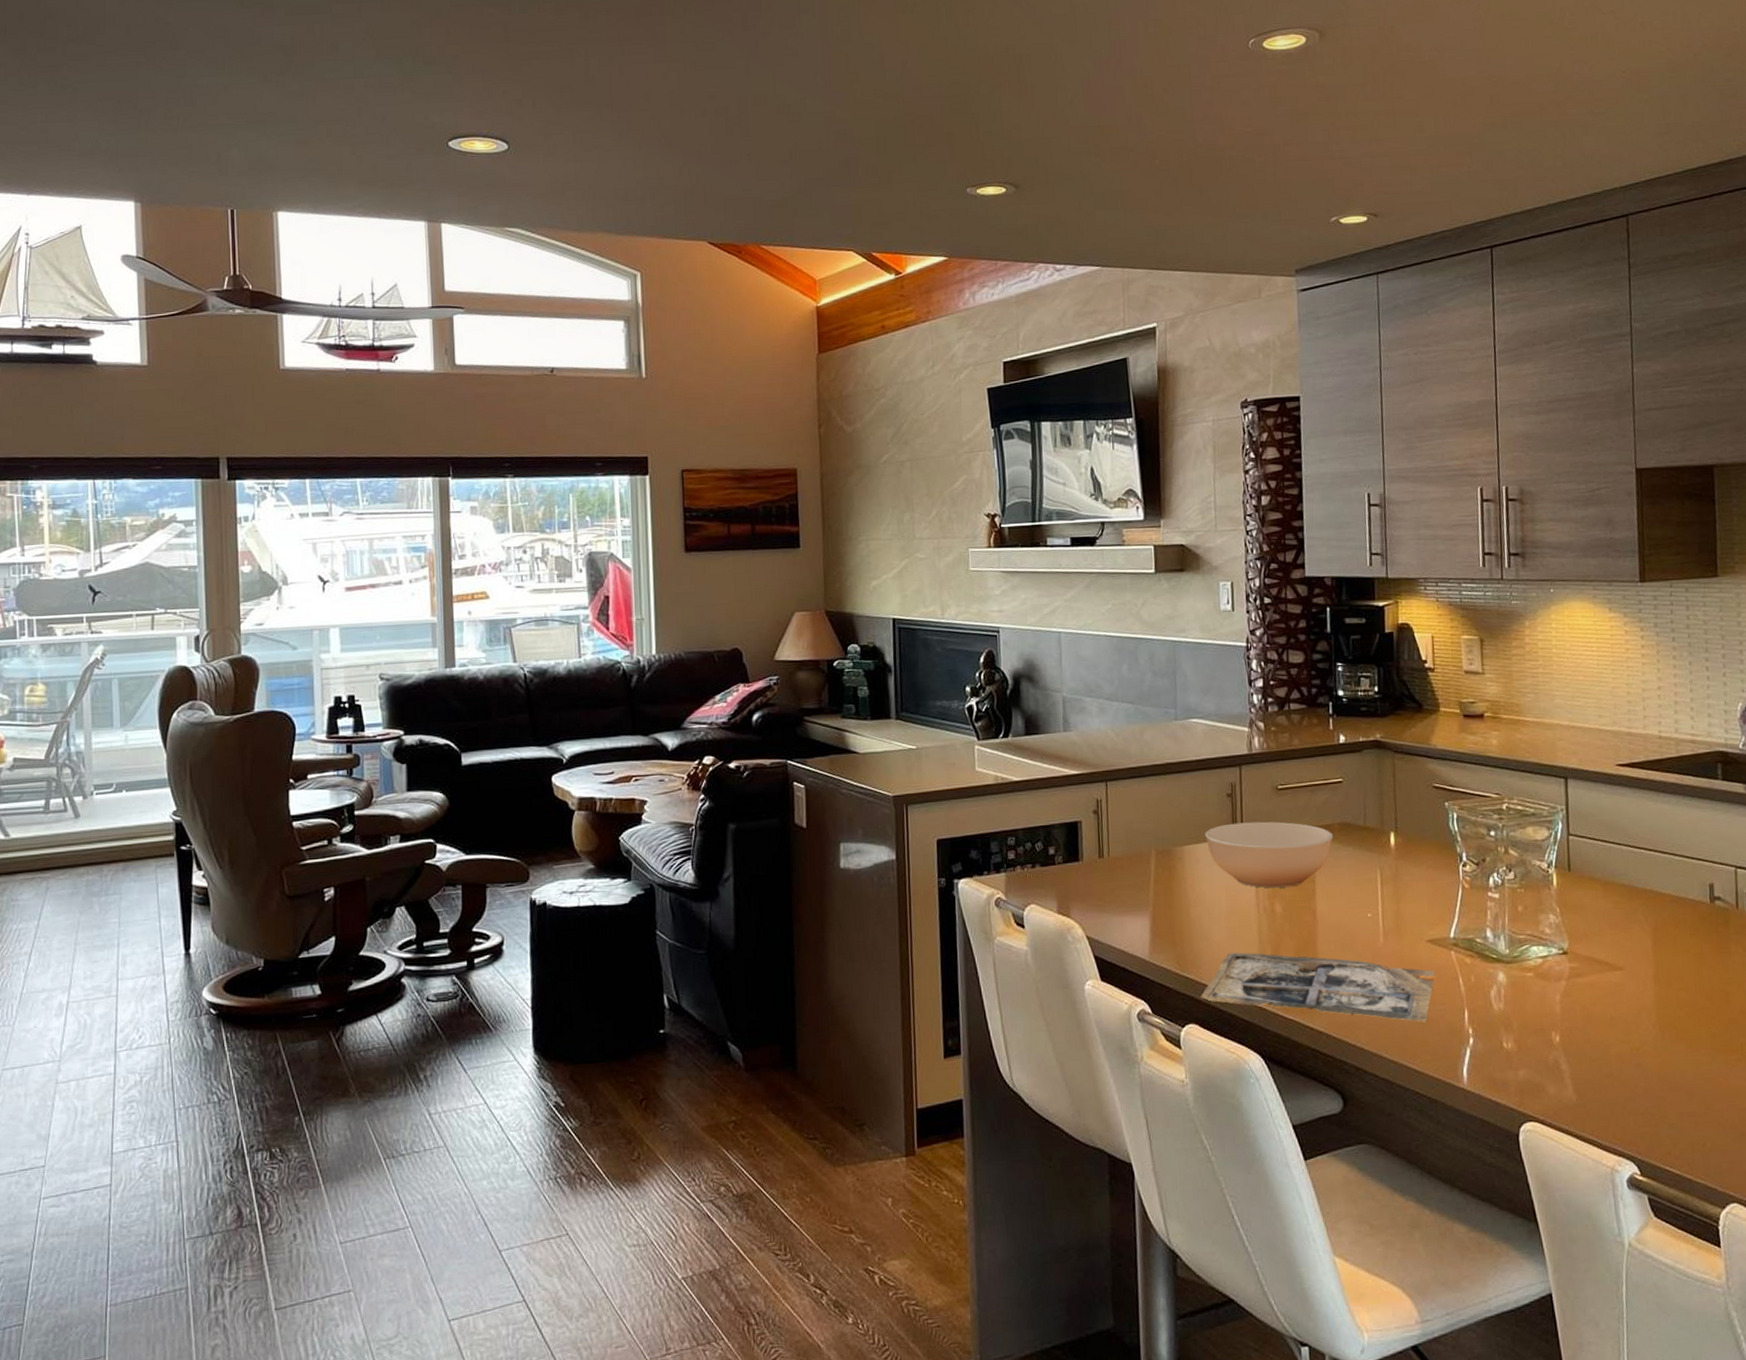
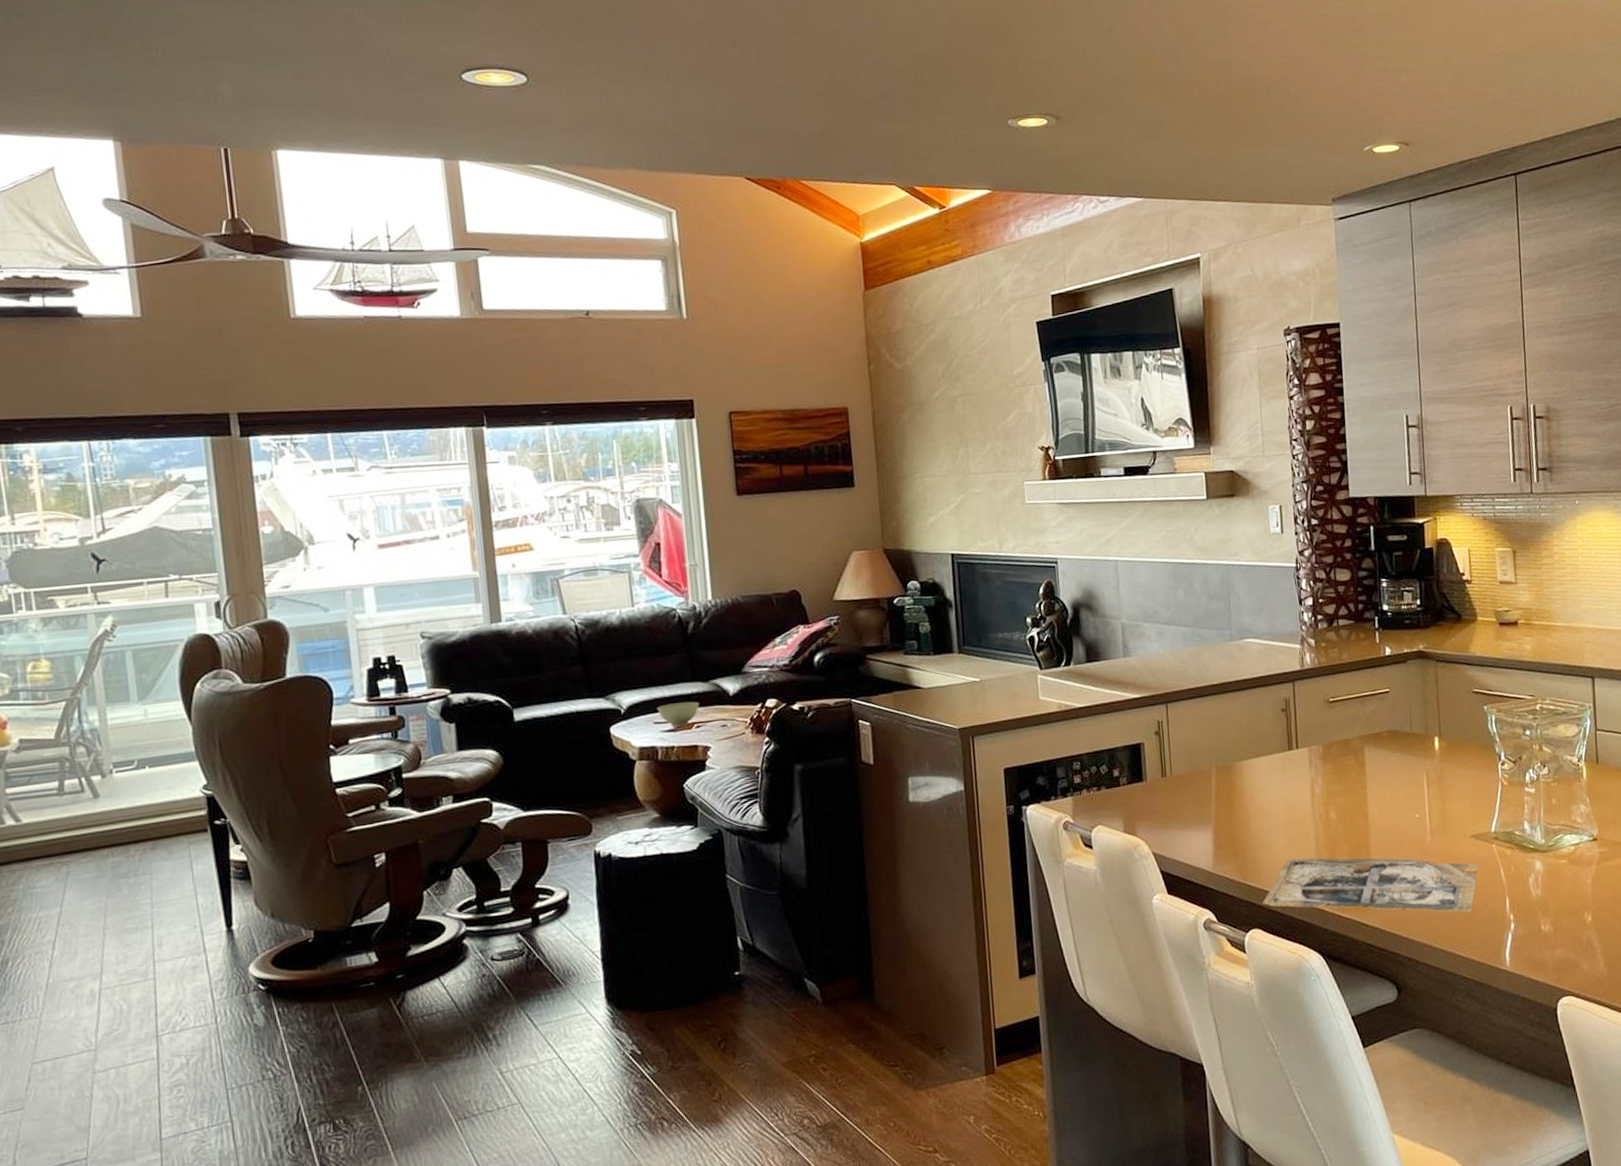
bowl: none [598,754,638,780] -> present [657,701,699,728]
bowl: present [1205,821,1334,889] -> none [1262,733,1383,797]

